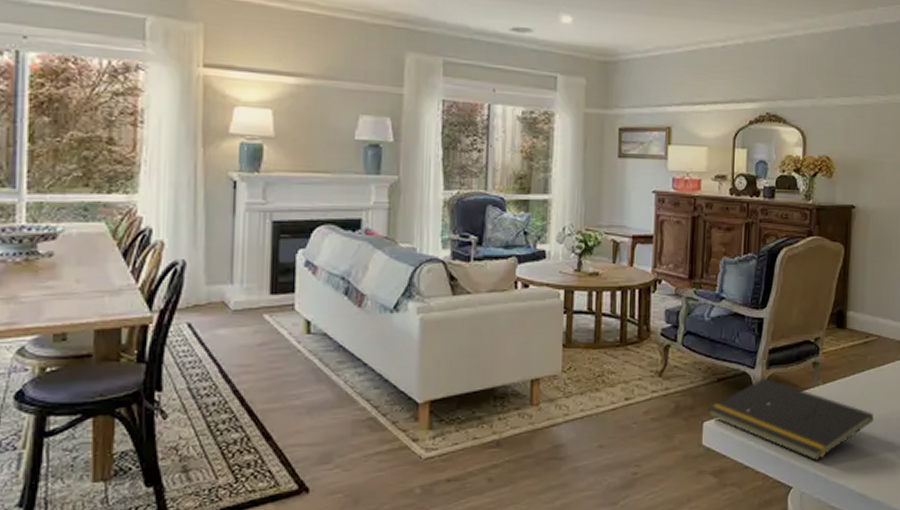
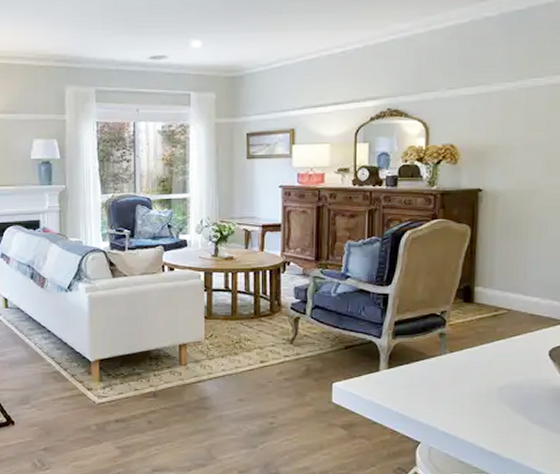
notepad: present [708,378,874,461] -> none [337,347,504,420]

